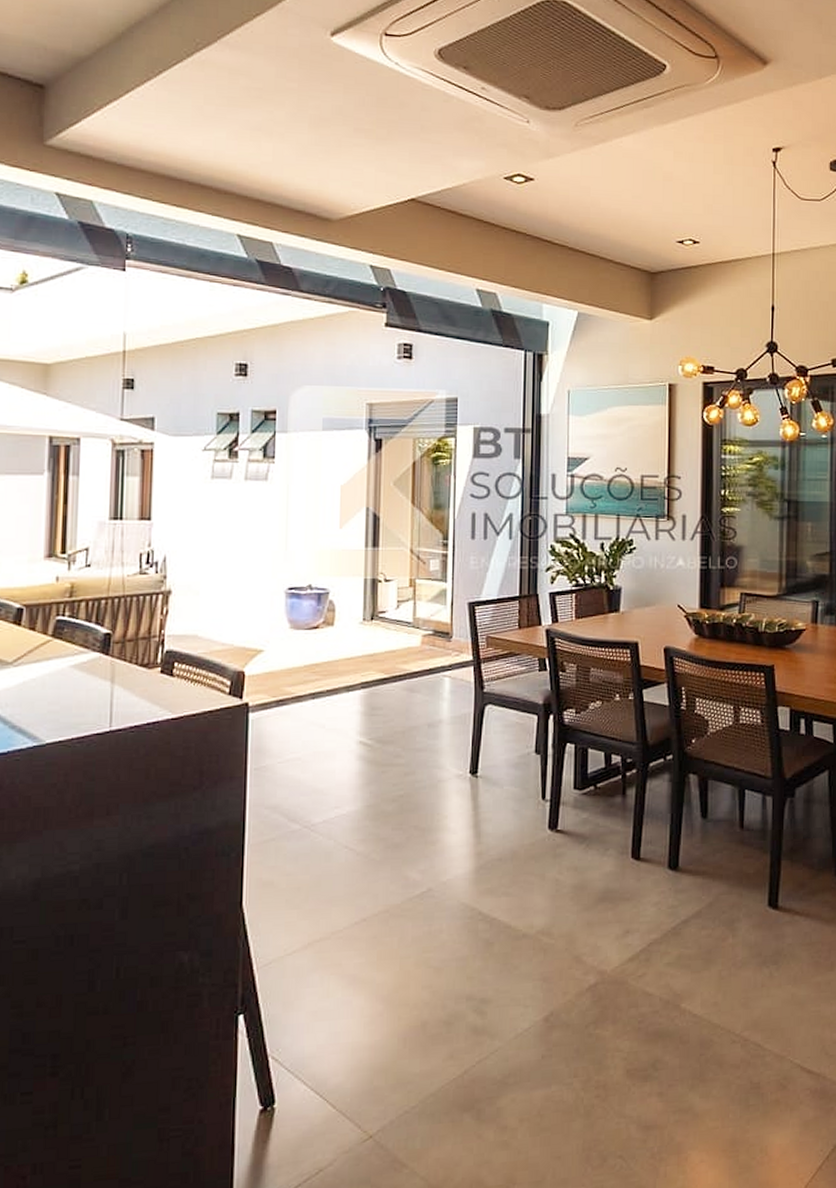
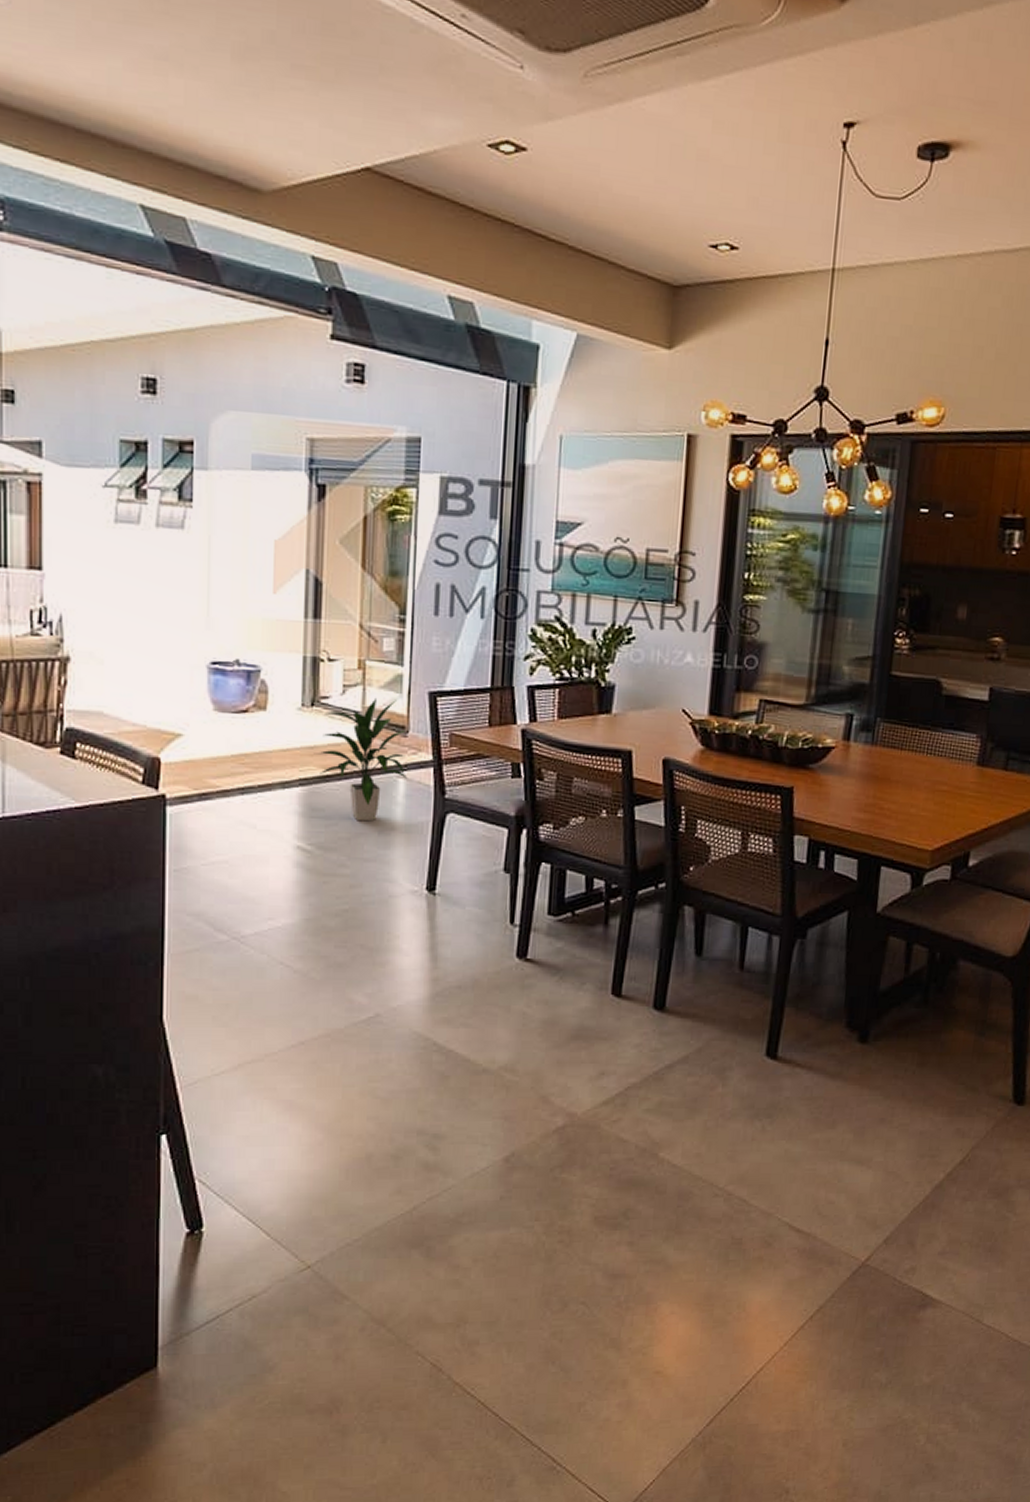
indoor plant: none [376,610,453,717] -> present [317,697,408,822]

